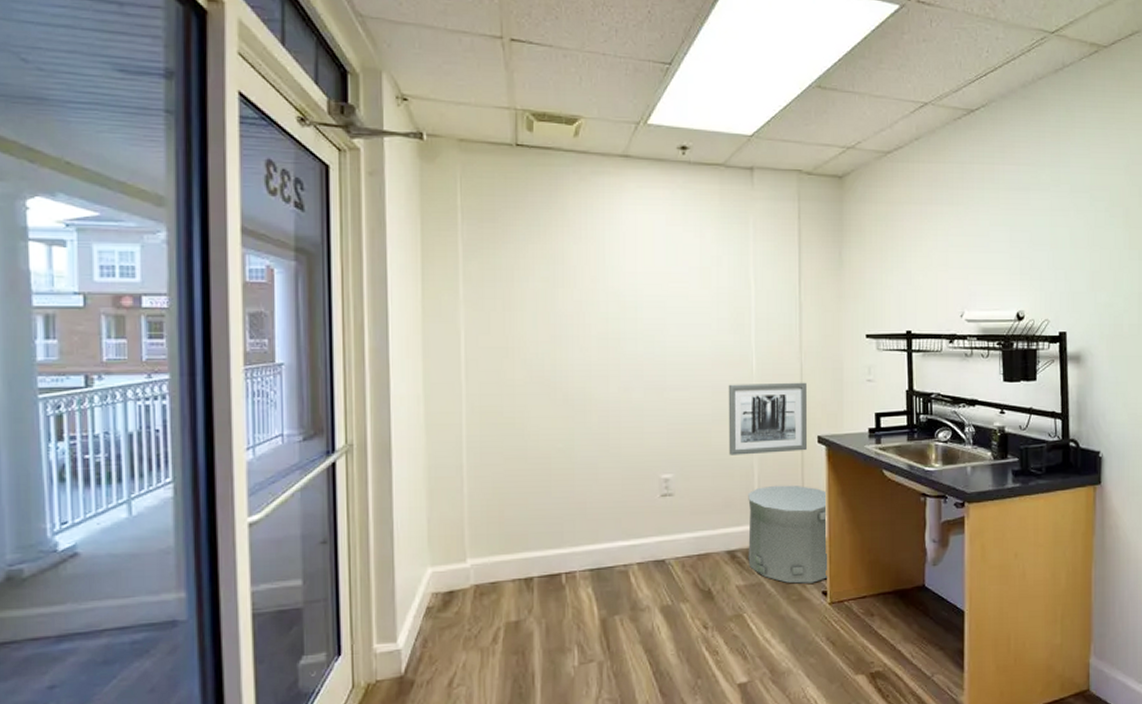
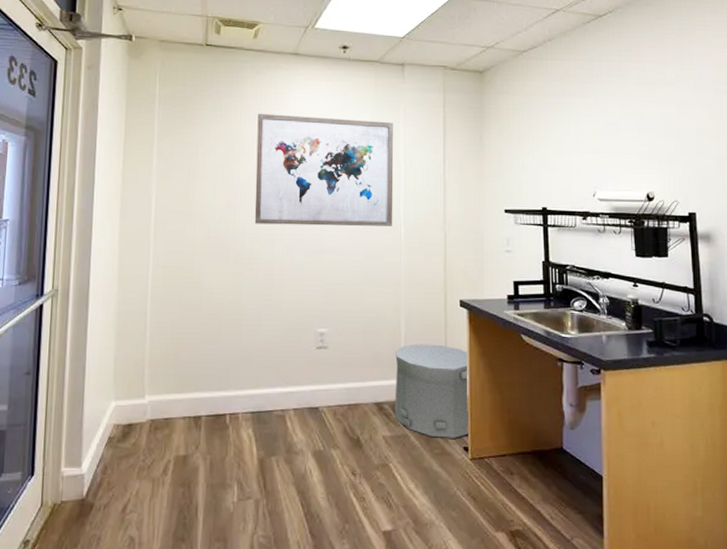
wall art: none [583,229,743,359] -> present [254,114,394,227]
wall art: present [728,382,808,455] -> none [378,250,451,315]

